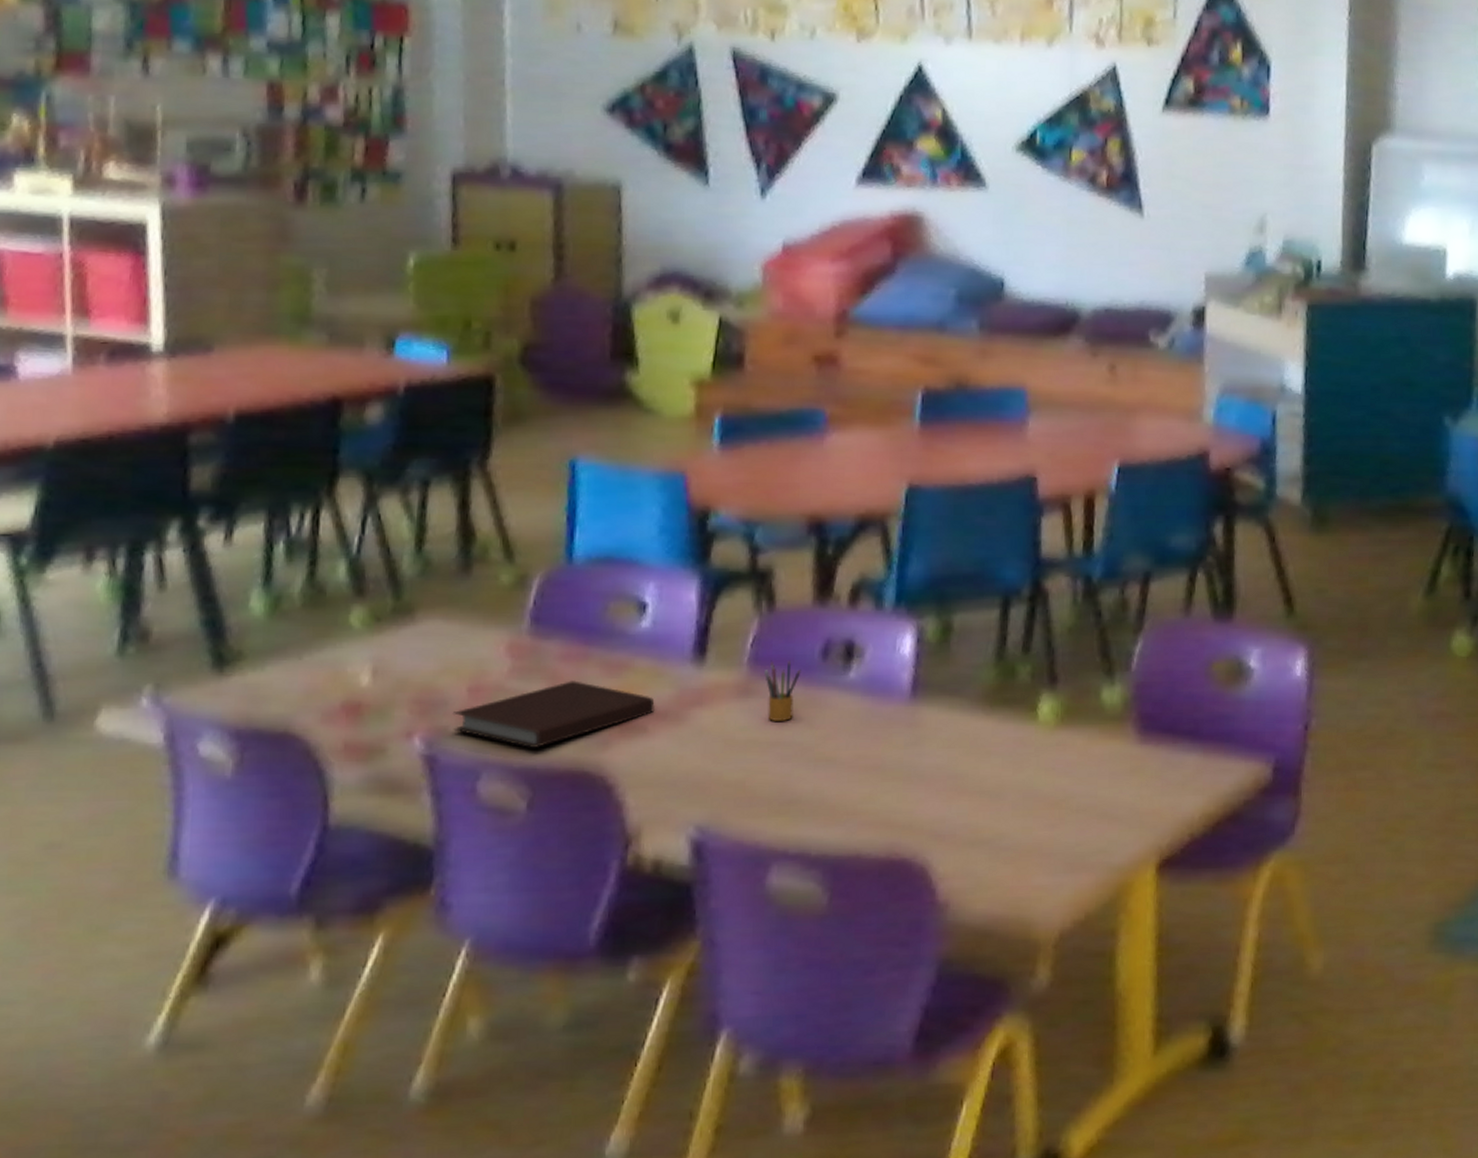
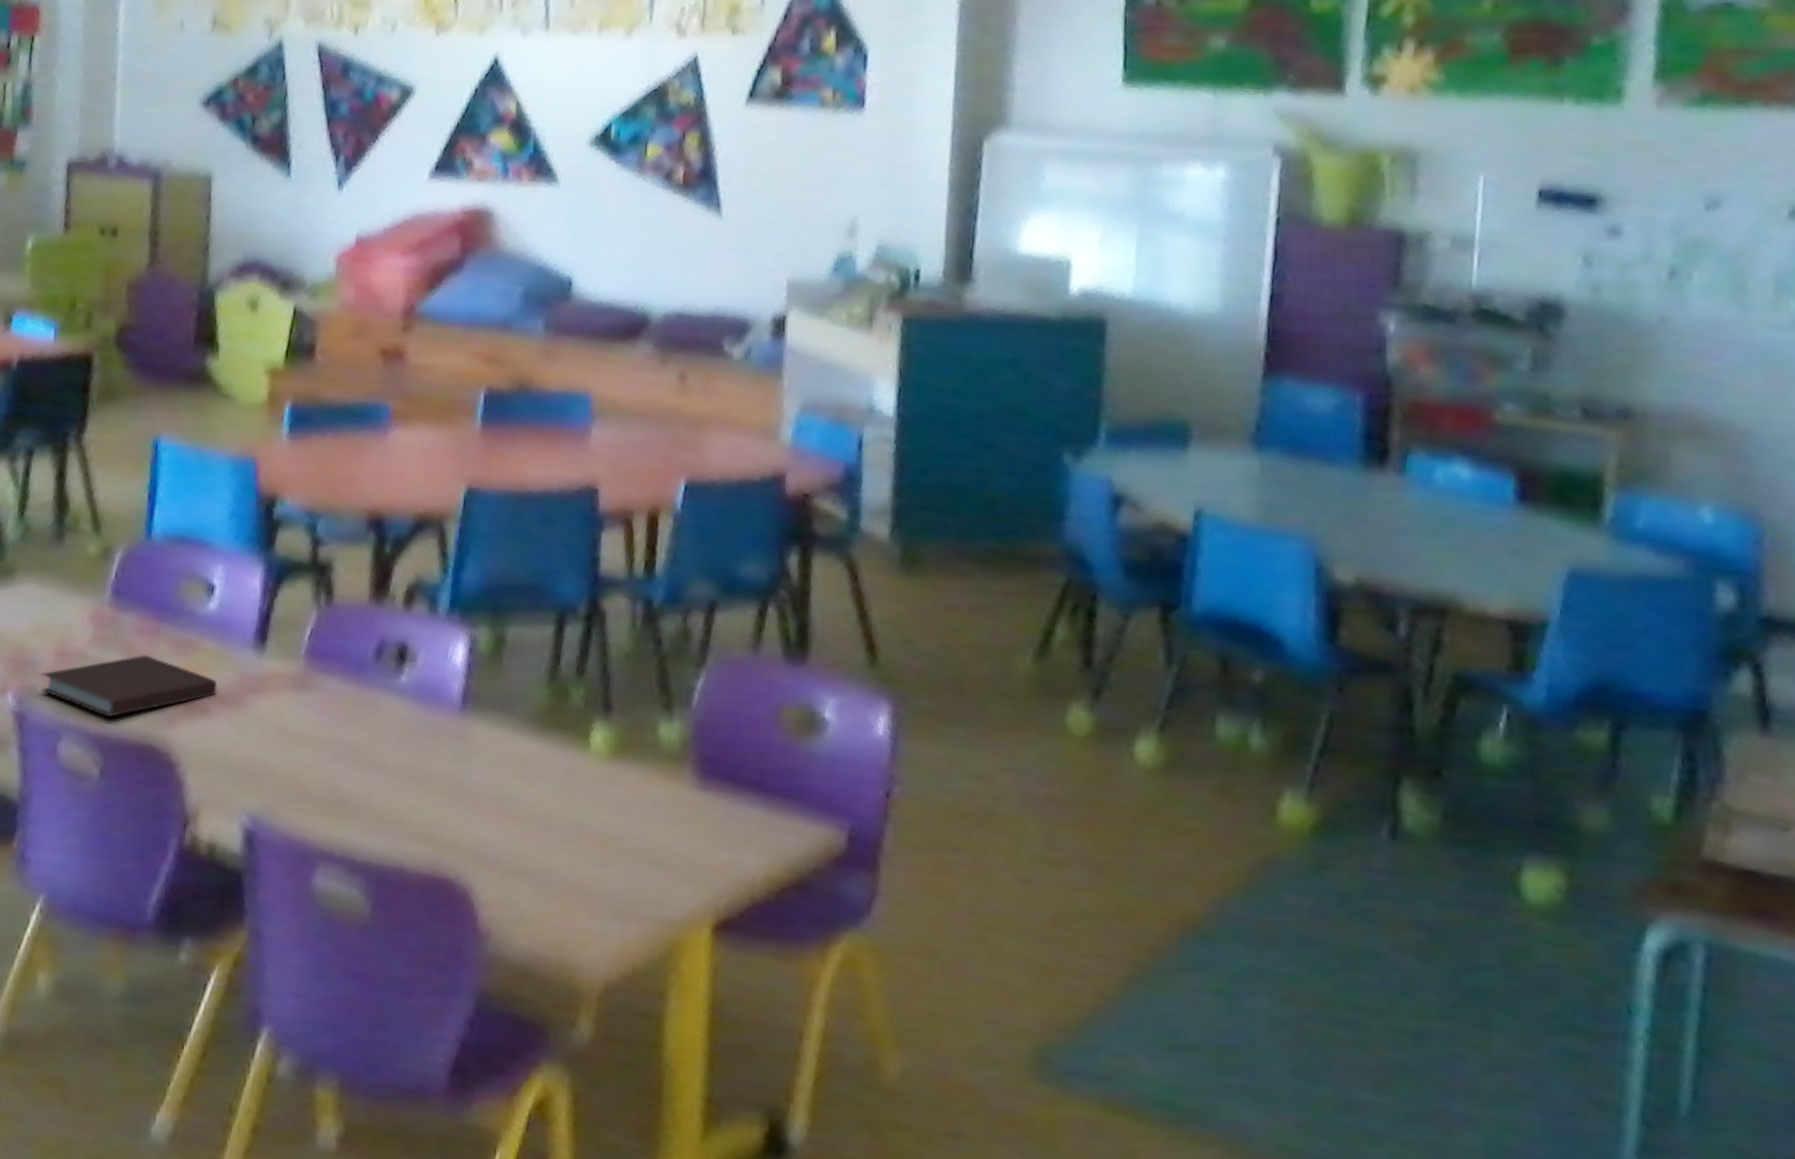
pencil box: present [765,660,801,721] -> none [320,655,355,719]

